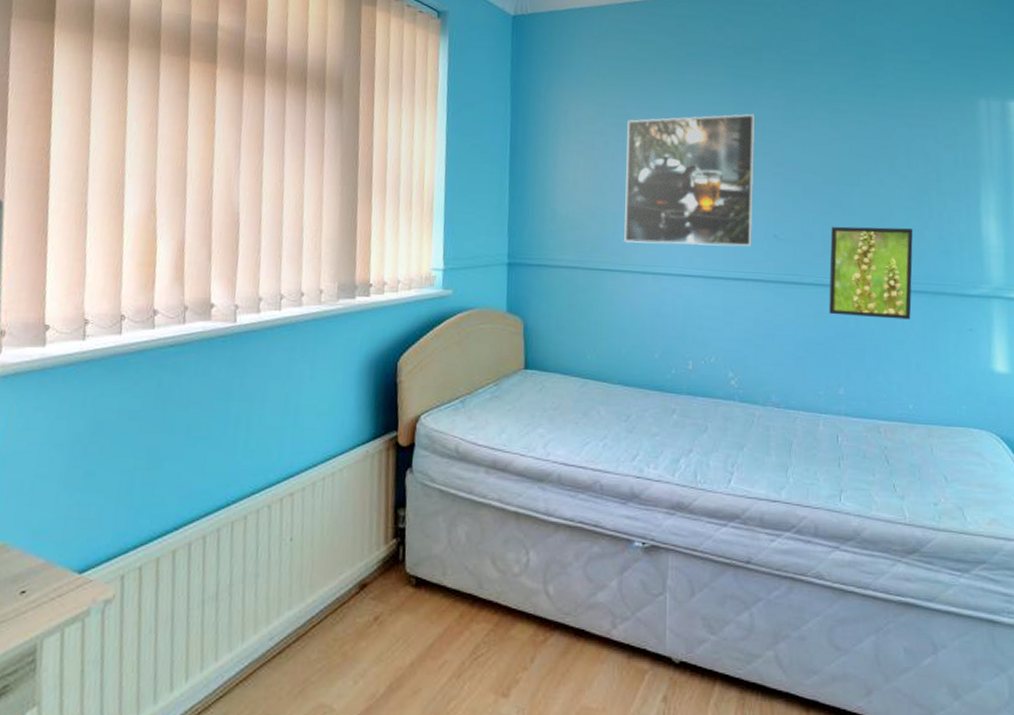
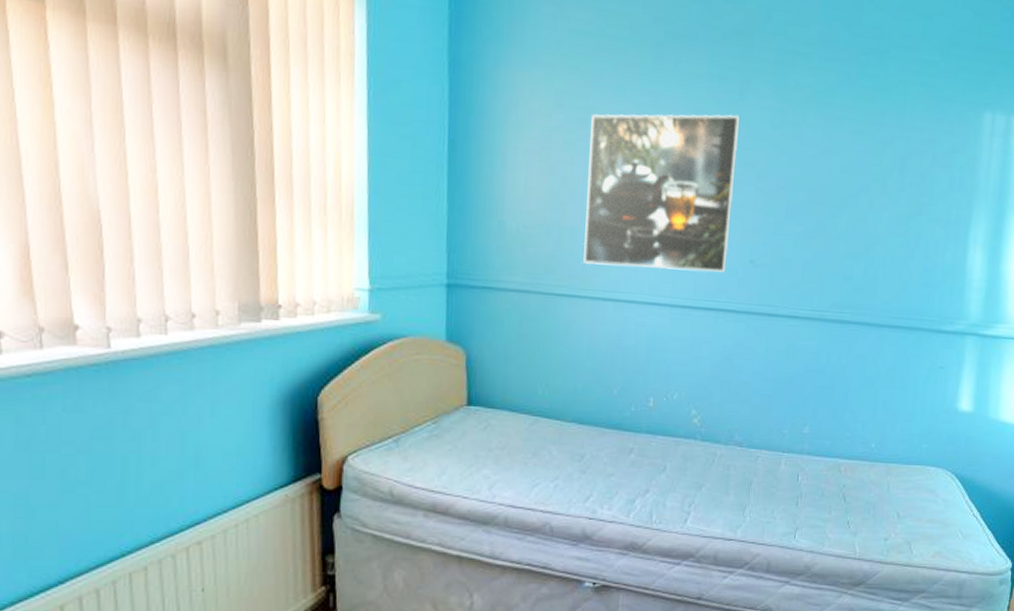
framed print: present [829,226,913,320] -> none [802,253,898,356]

